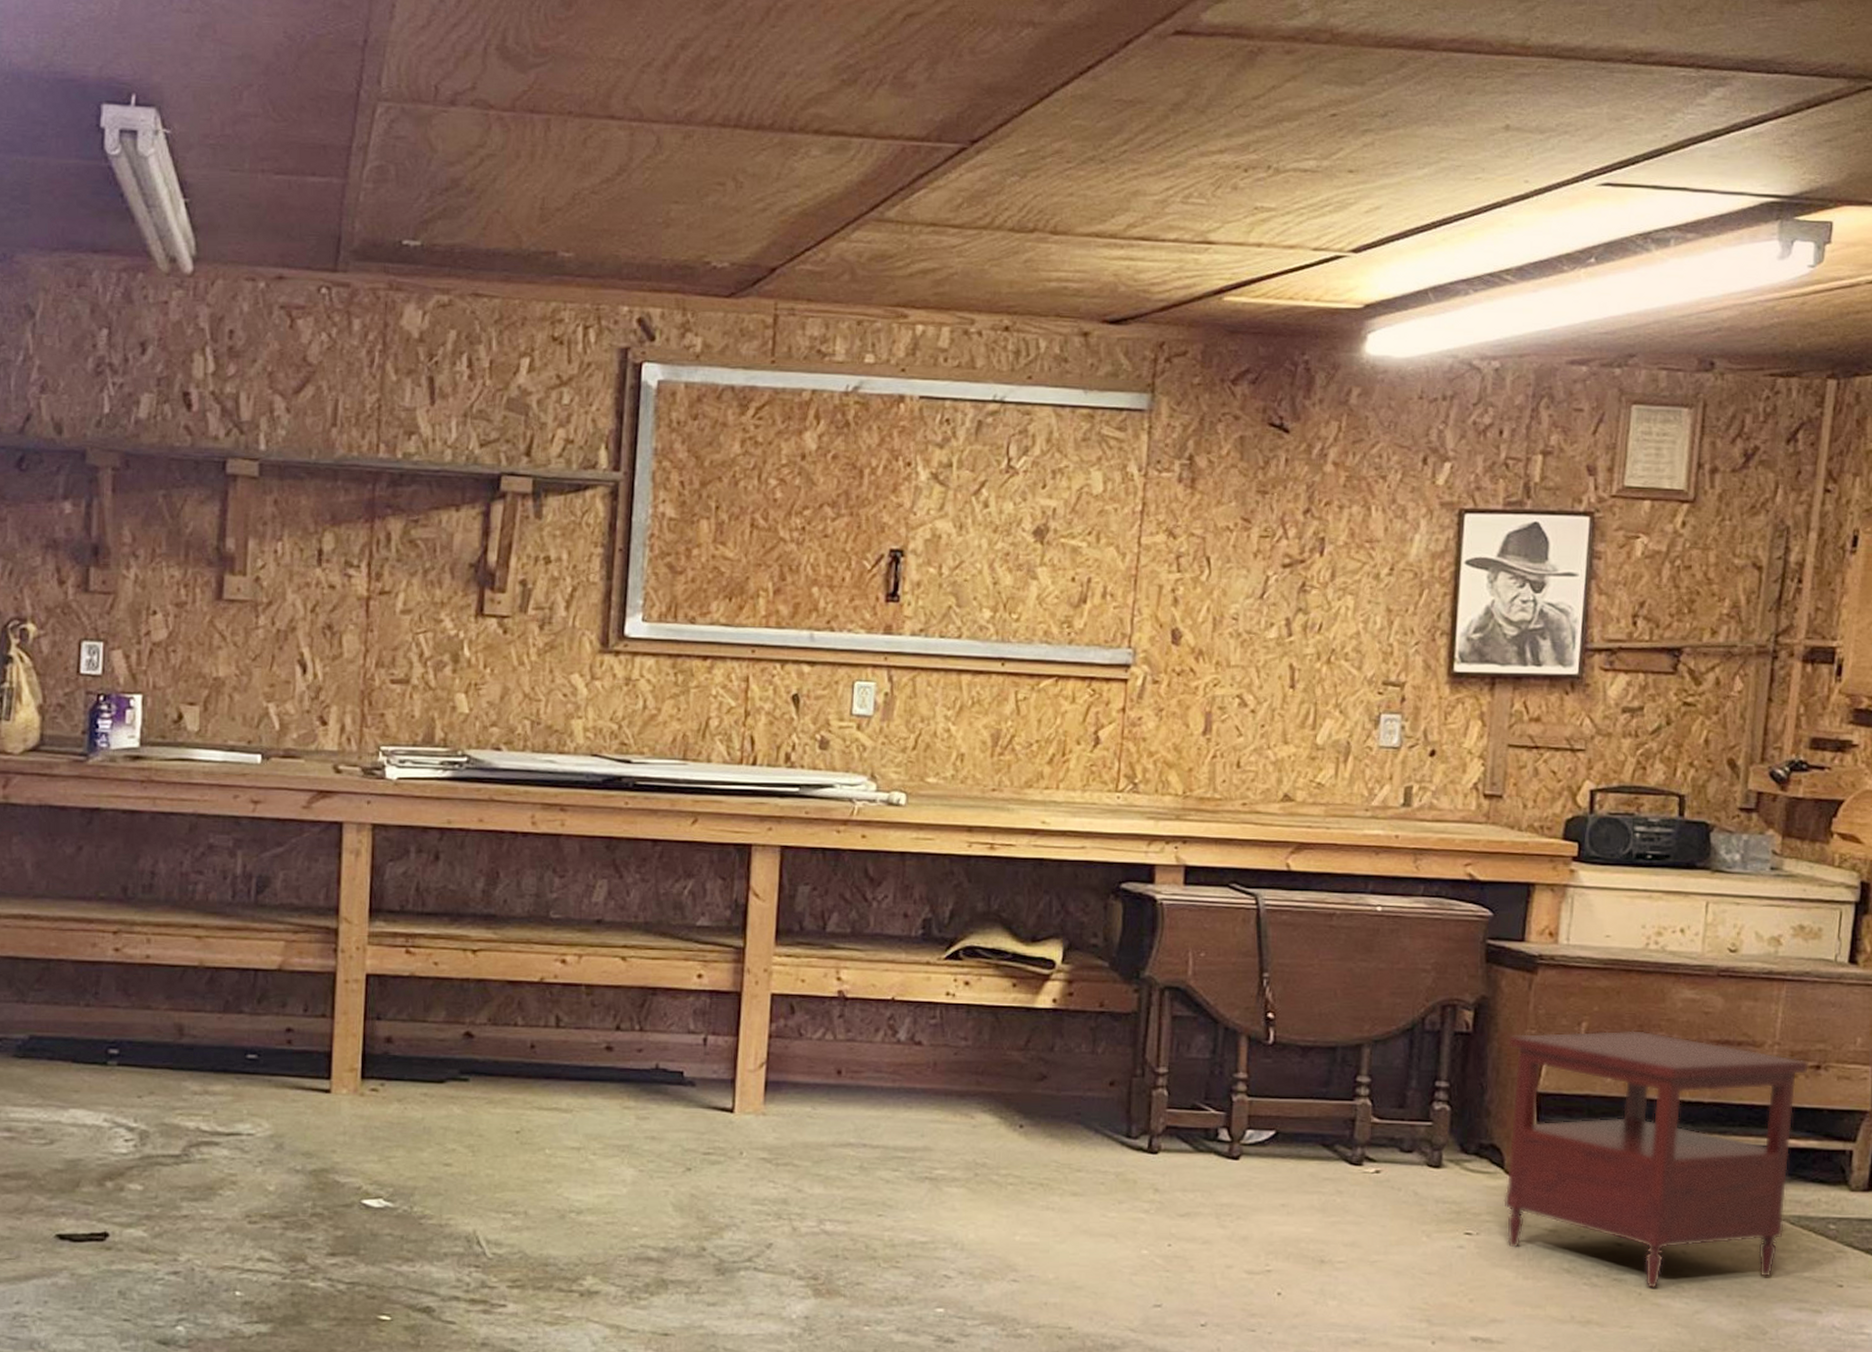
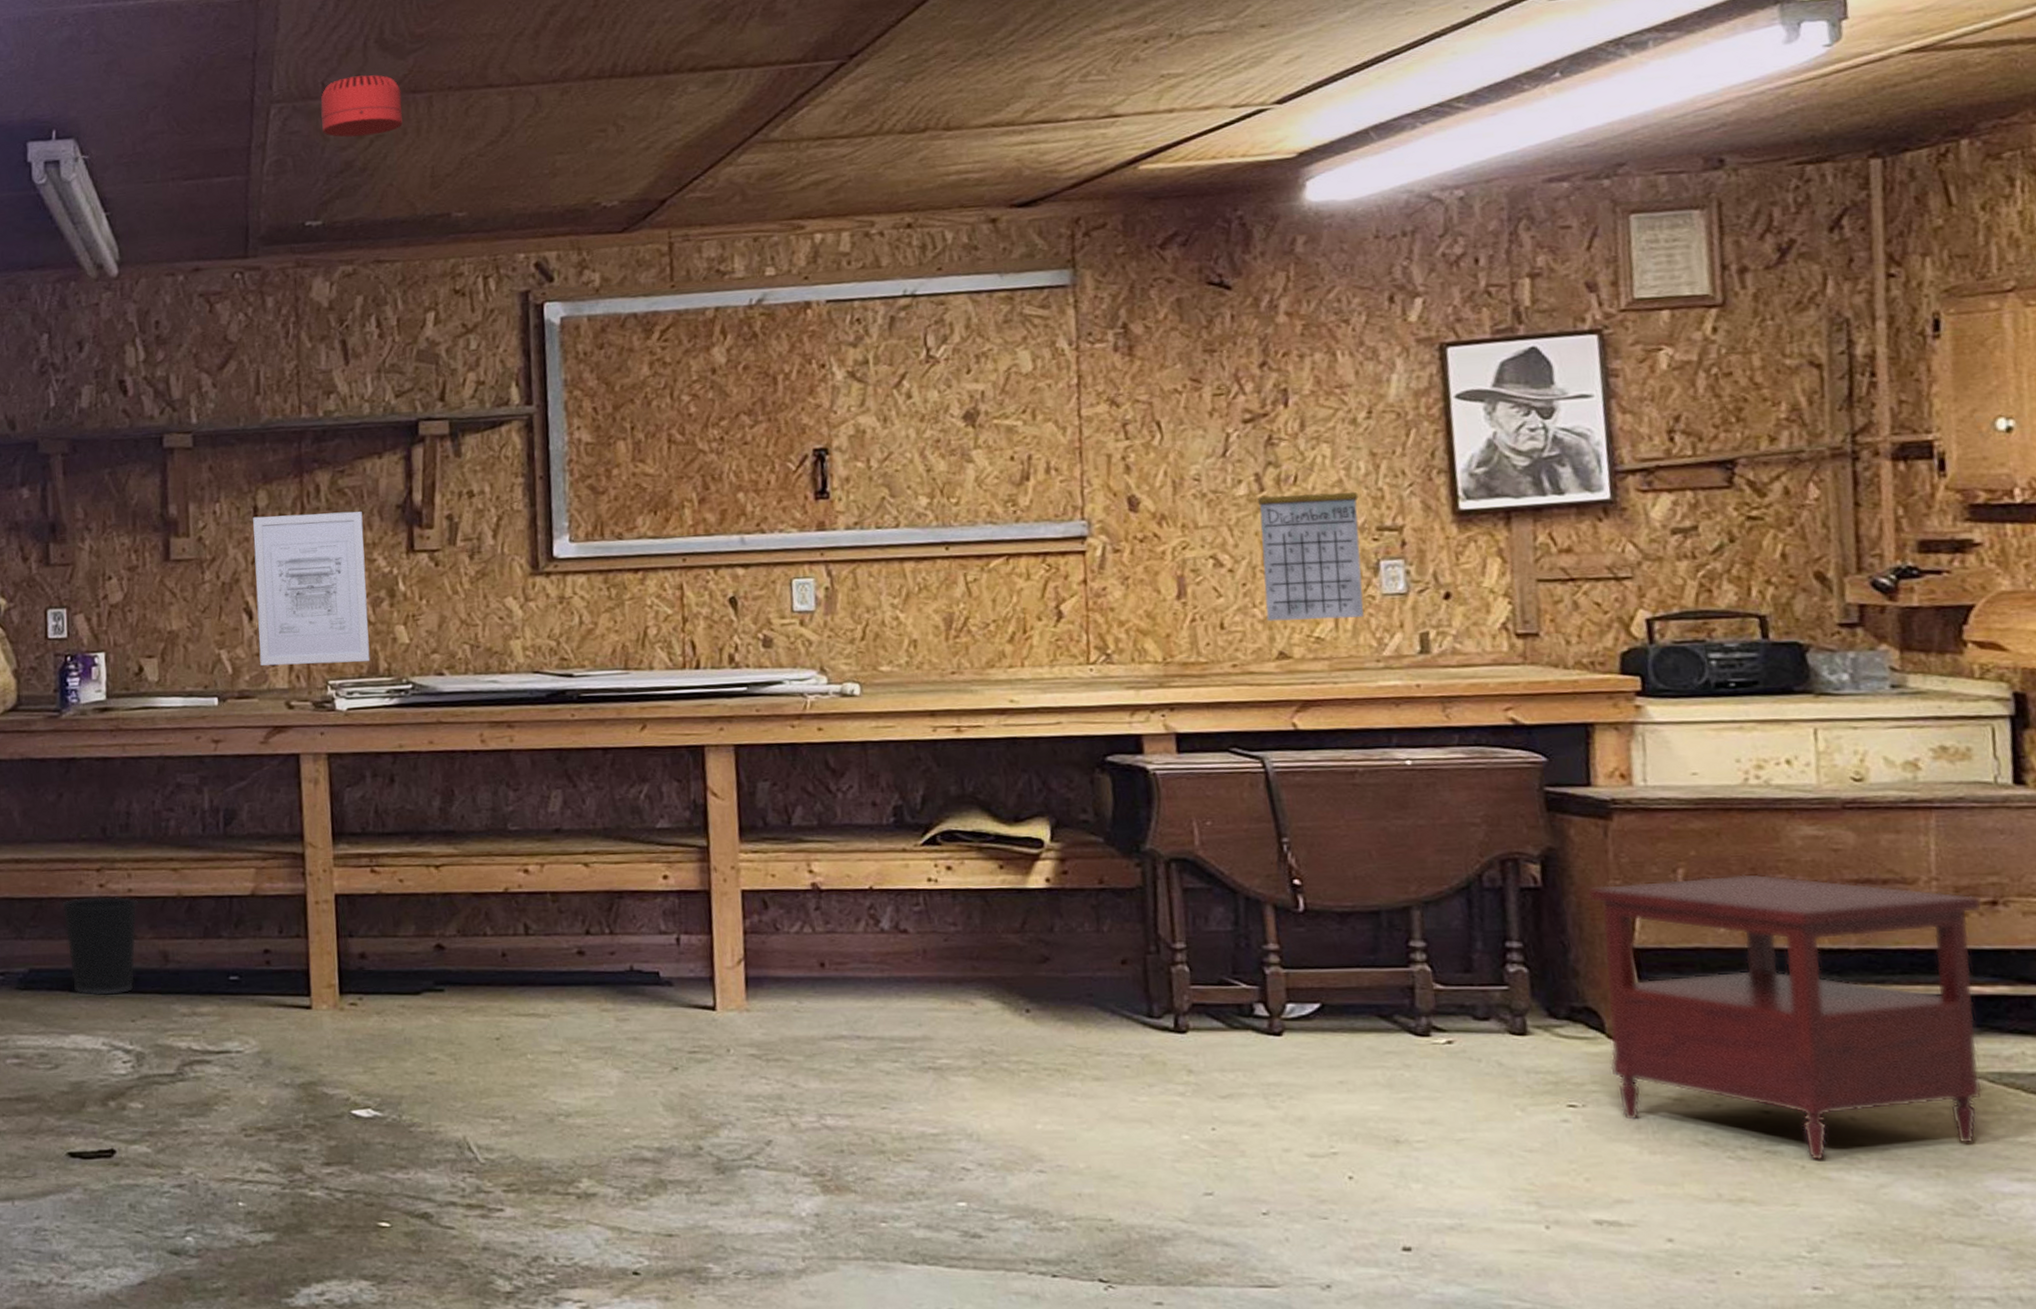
wastebasket: none [71,960,155,1069] -> present [61,895,138,996]
wall art: none [310,561,433,730] -> present [253,511,370,666]
smoke detector: none [431,84,518,154] -> present [320,75,403,138]
calendar: none [1278,615,1371,767] -> present [1258,466,1364,622]

